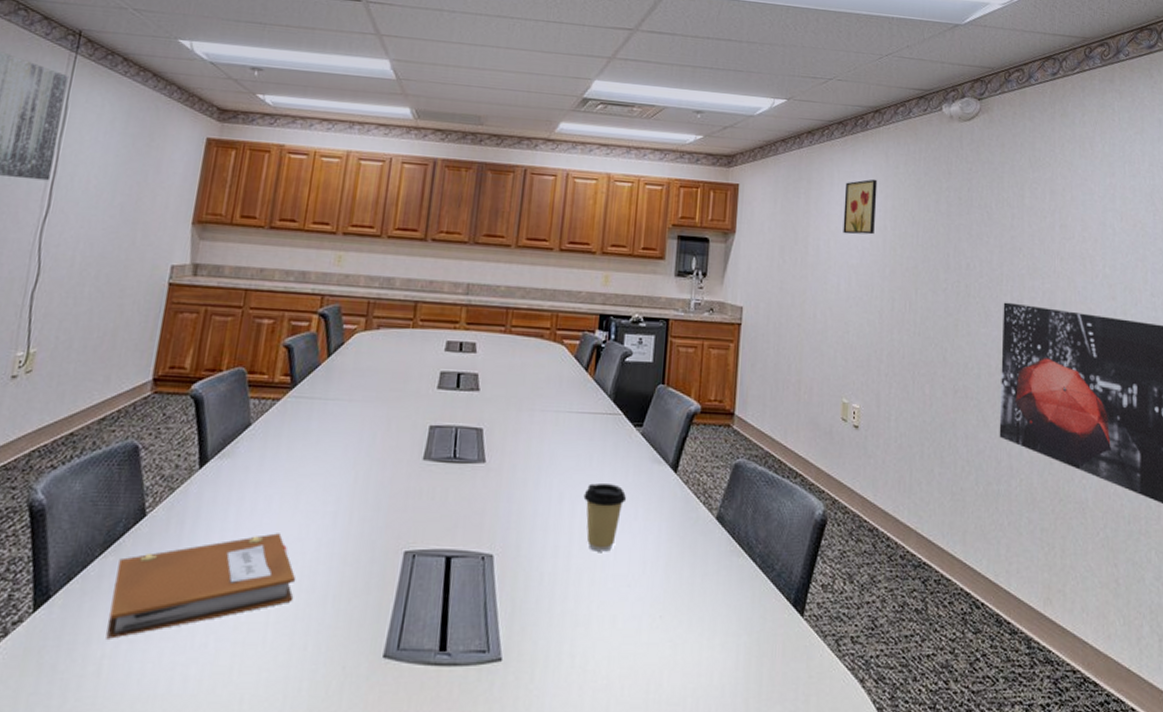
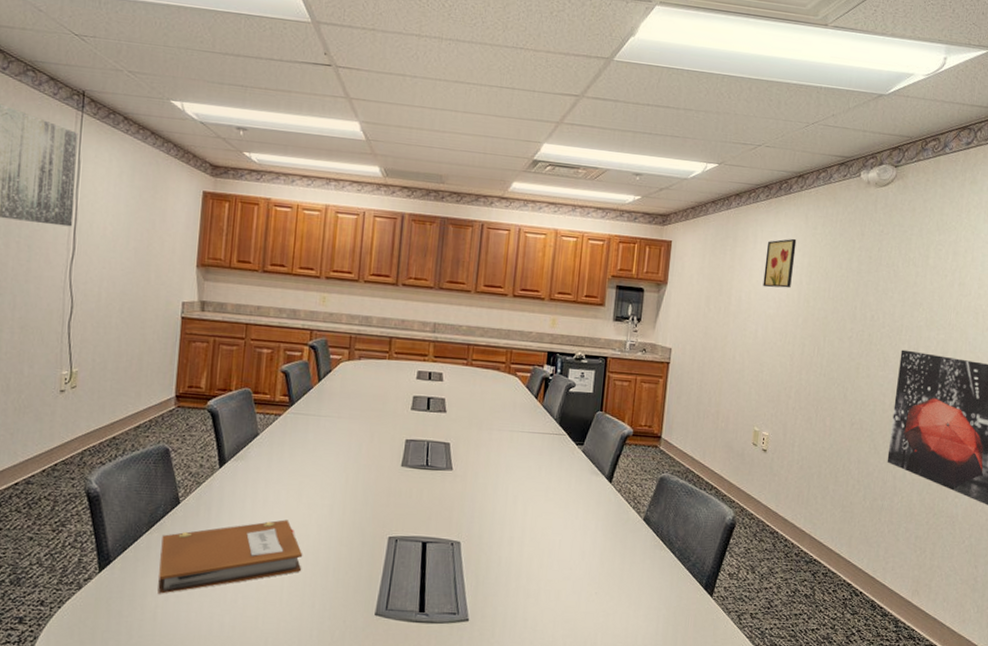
coffee cup: present [583,483,627,552] -> none [534,489,570,543]

